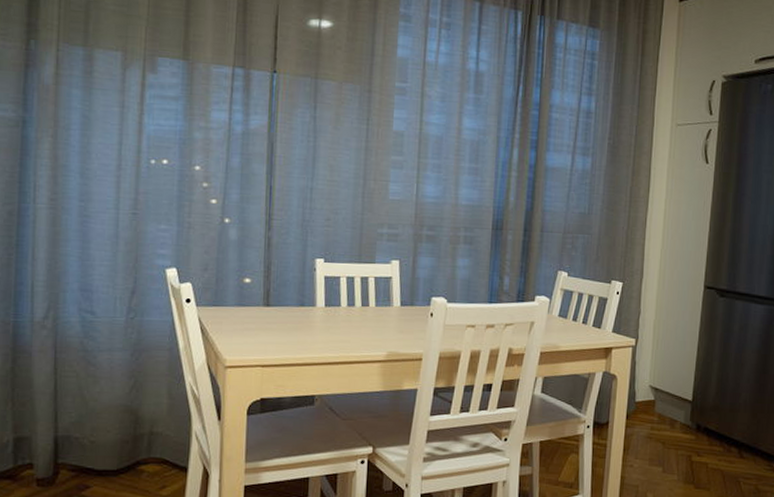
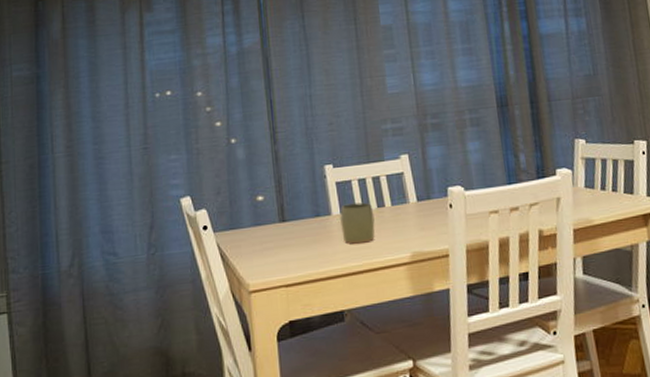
mug: none [323,298,357,337] -> present [340,202,375,244]

